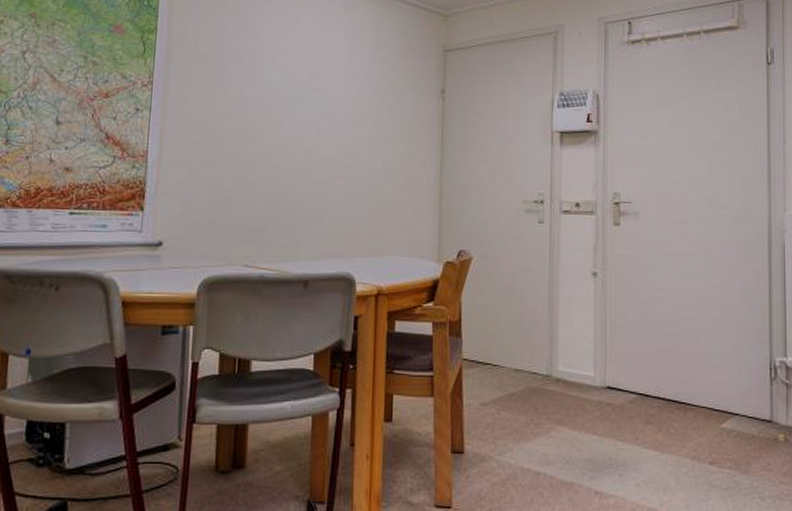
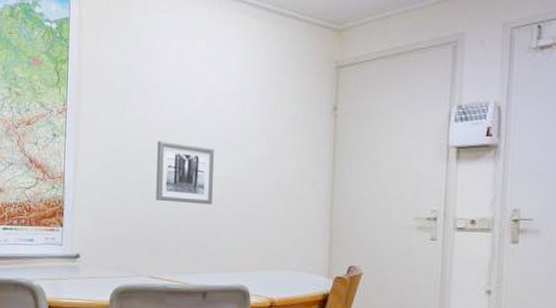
wall art: none [253,119,318,187] -> present [156,141,214,205]

